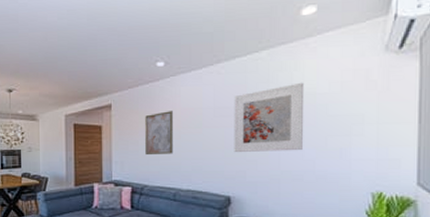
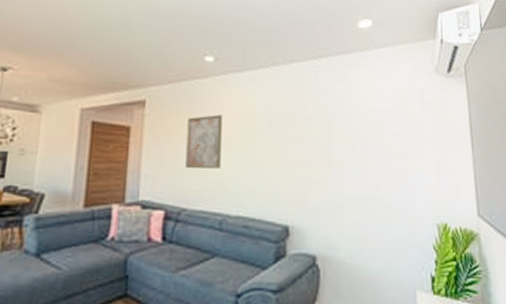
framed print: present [234,82,305,152] -> none [292,96,366,173]

